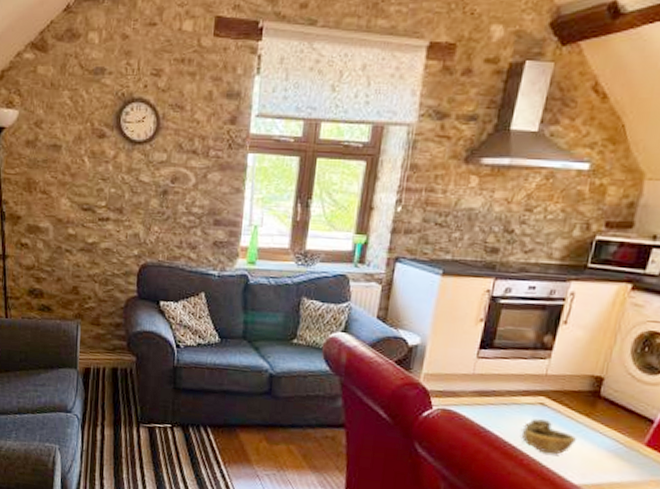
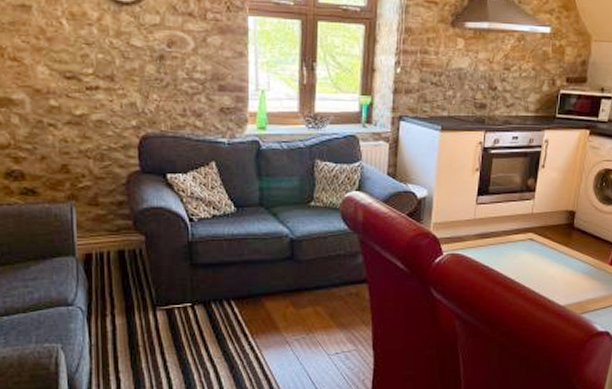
decorative bowl: present [522,419,576,455] -> none [518,253,559,282]

